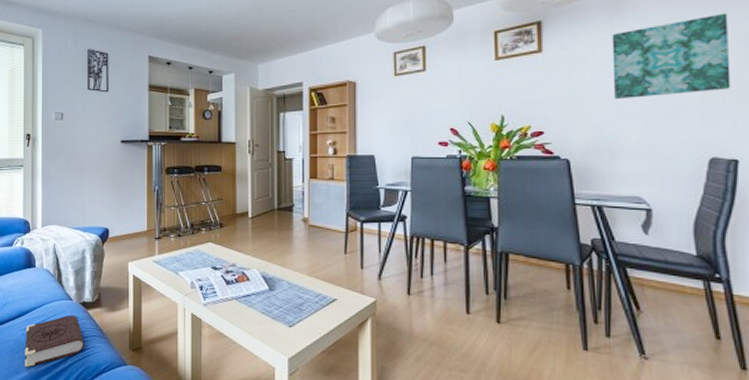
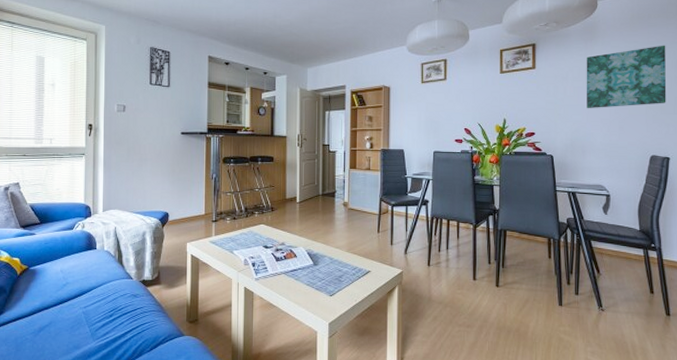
book: present [24,314,85,367] -> none [84,292,144,342]

